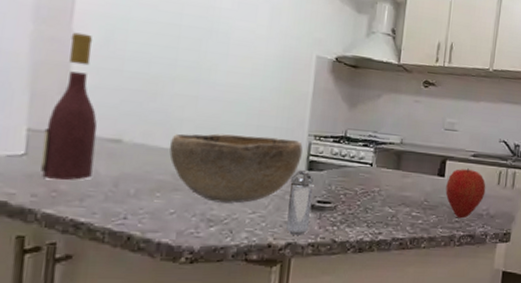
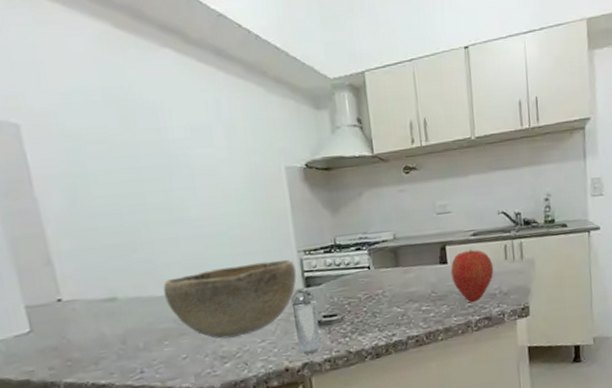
wine bottle: present [41,32,98,181] -> none [36,198,99,350]

